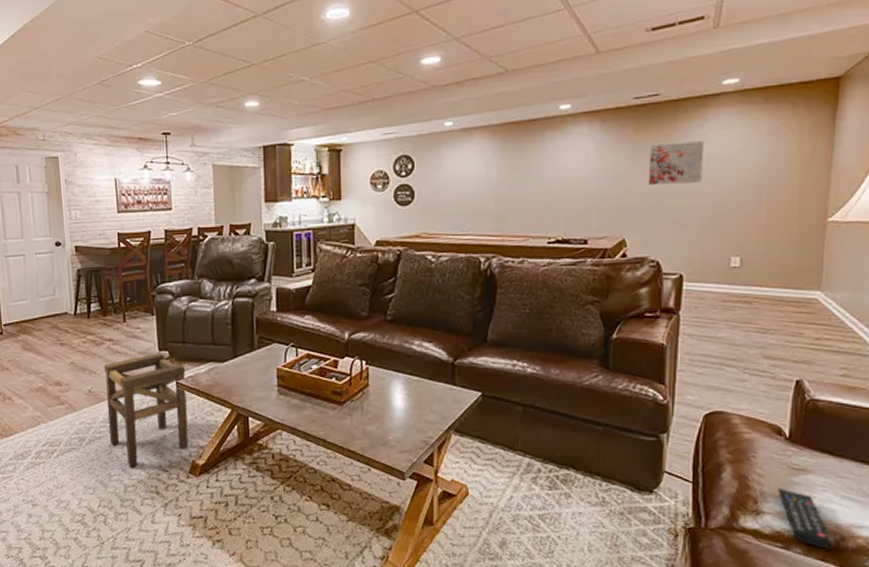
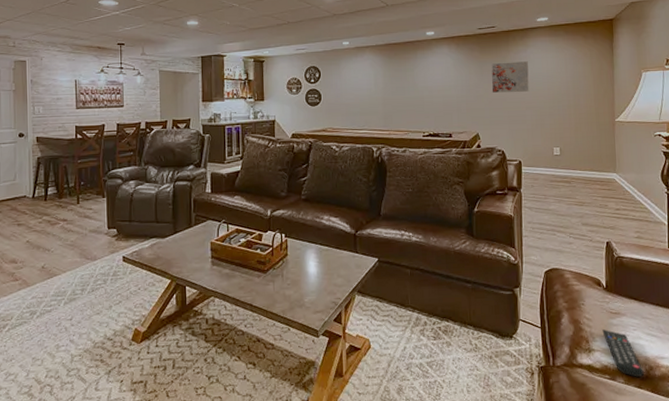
stool: present [104,353,189,468] -> none [57,231,132,338]

